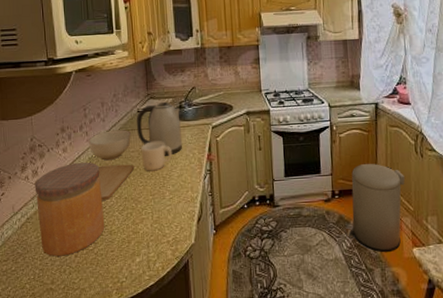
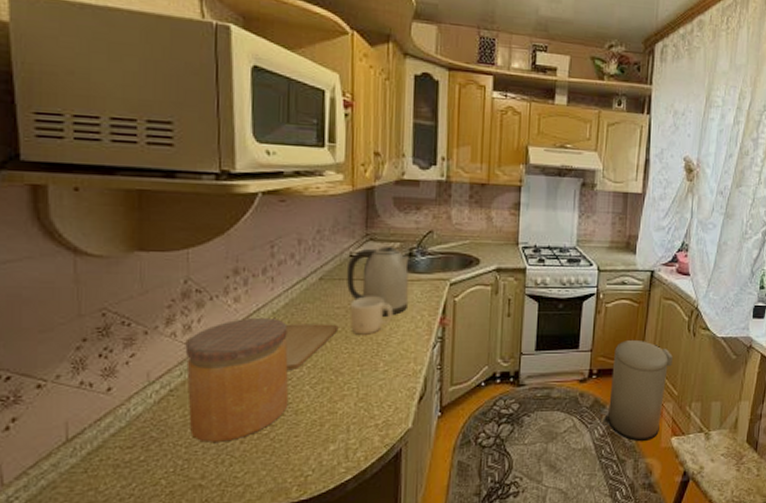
bowl: present [88,129,131,161] -> none [273,276,337,317]

